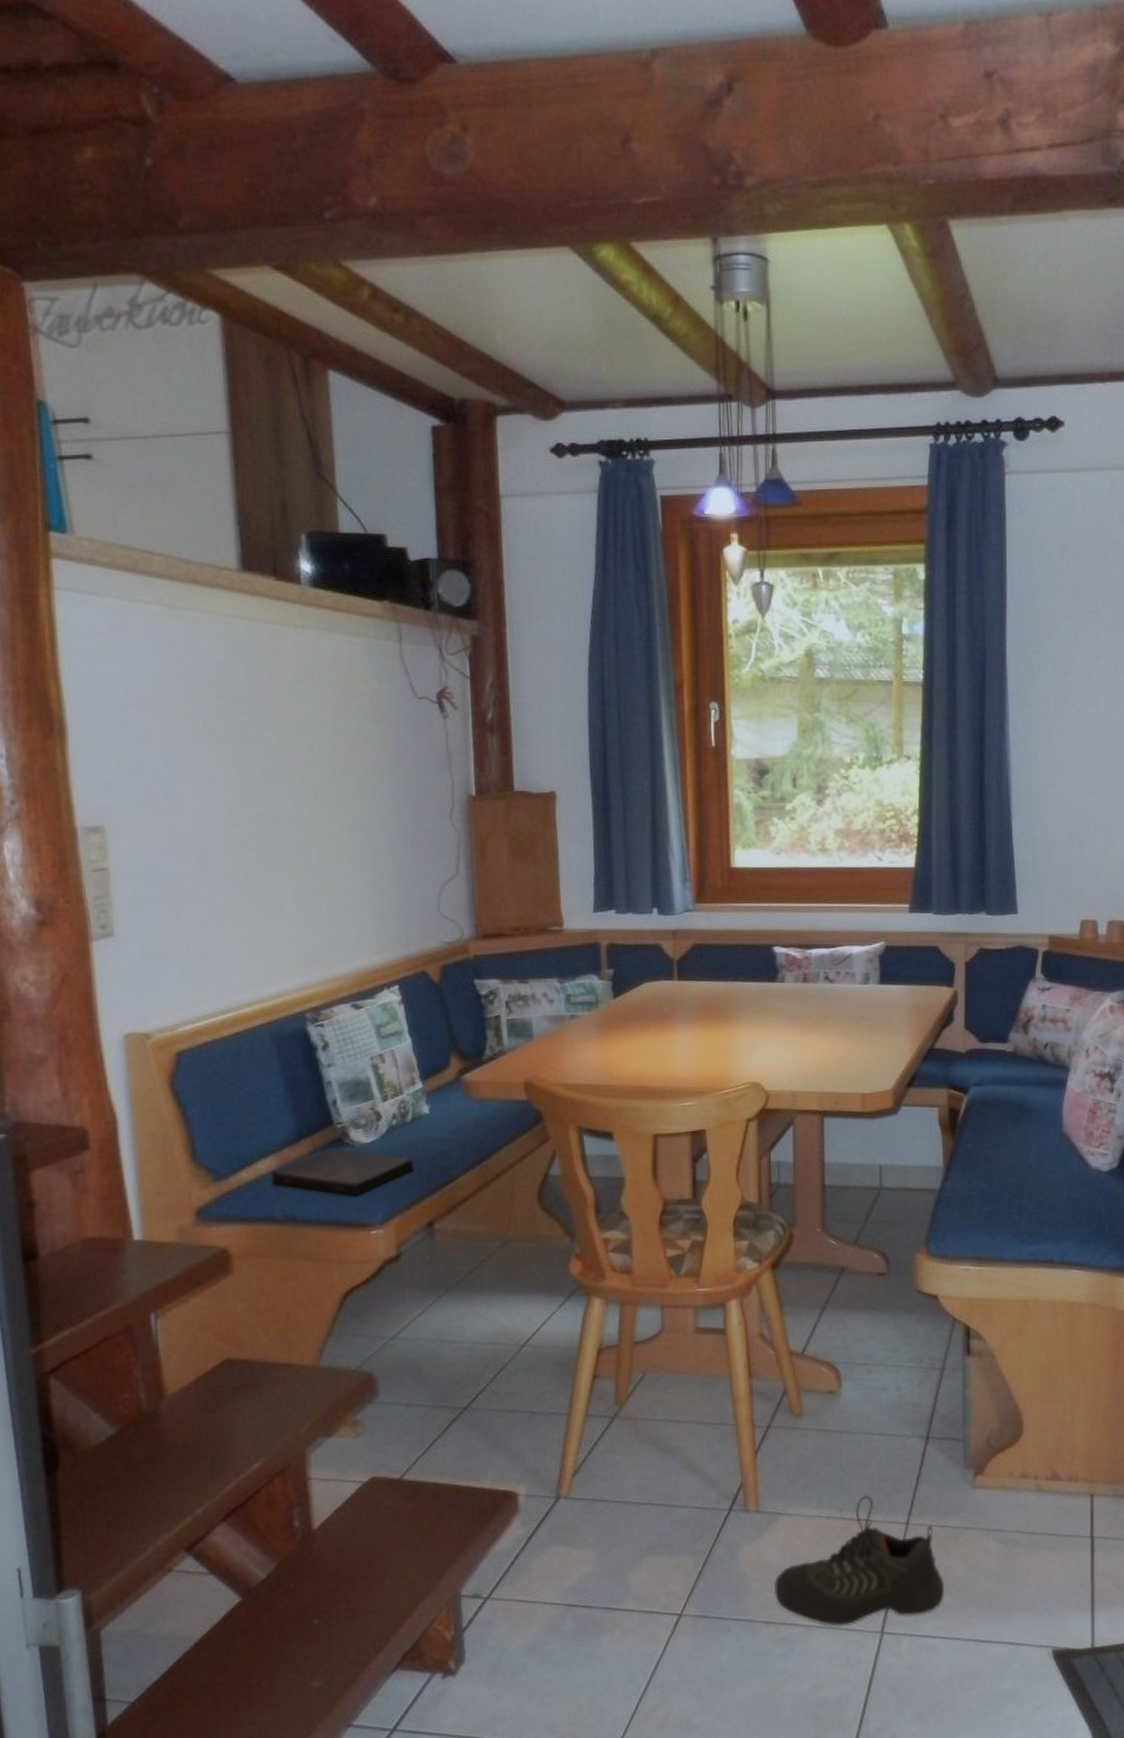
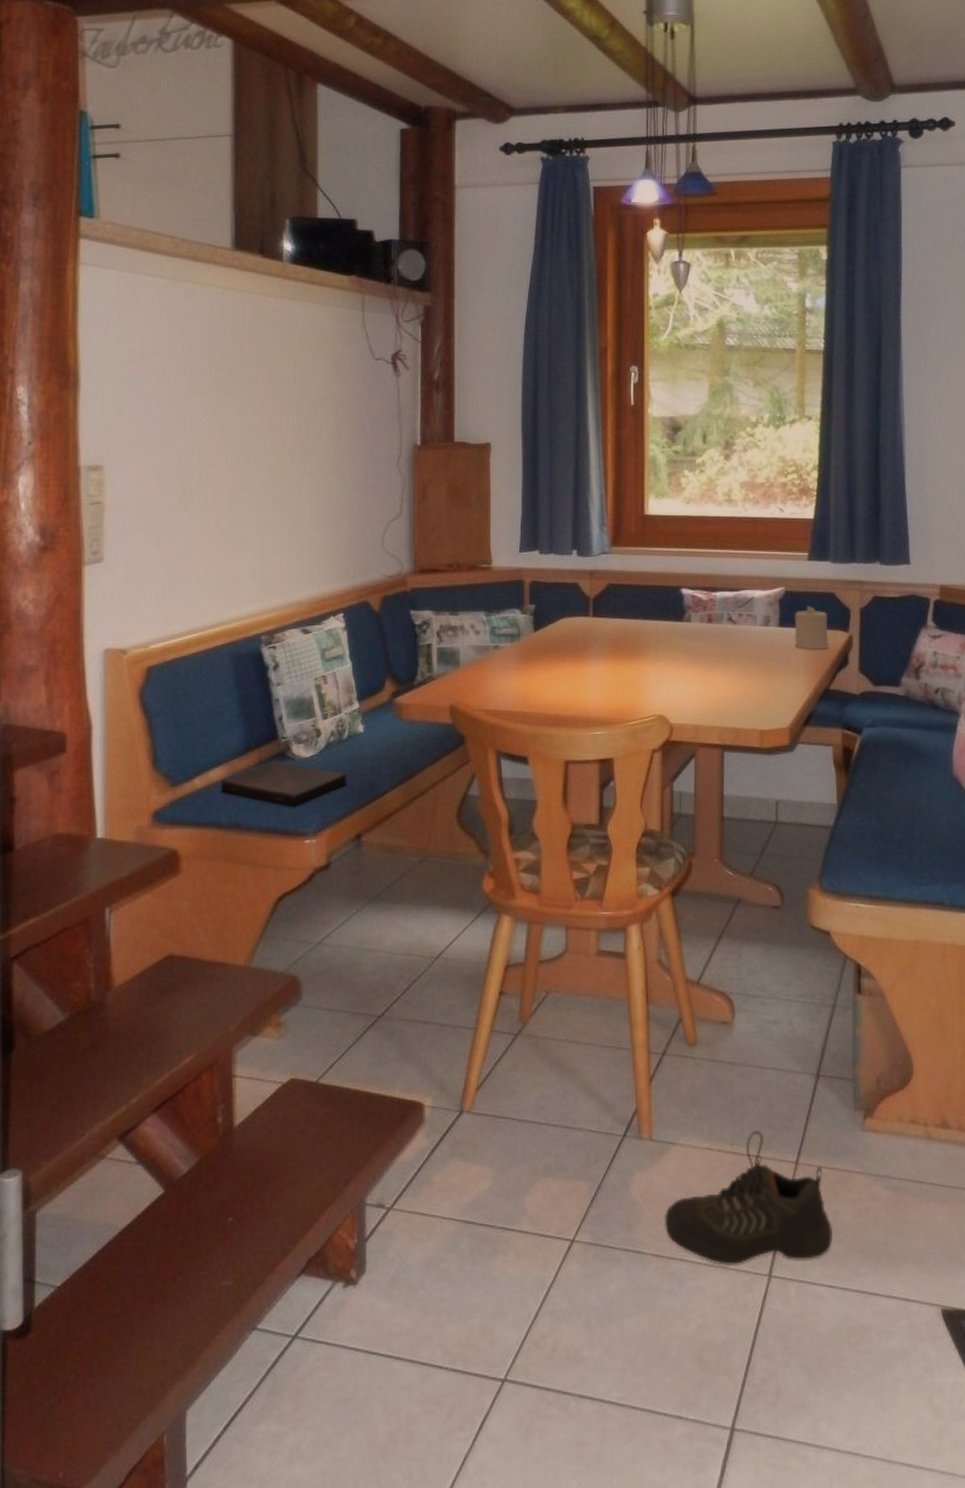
candle: none [895,961,933,1009] -> present [794,606,829,651]

